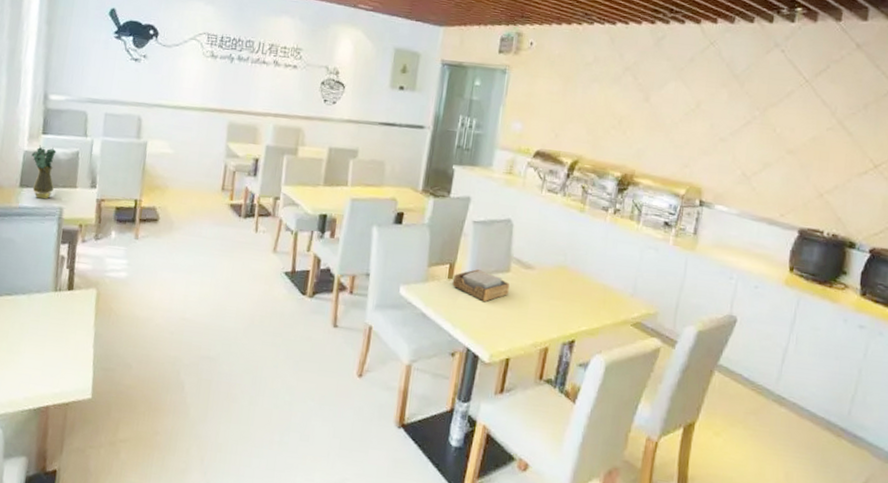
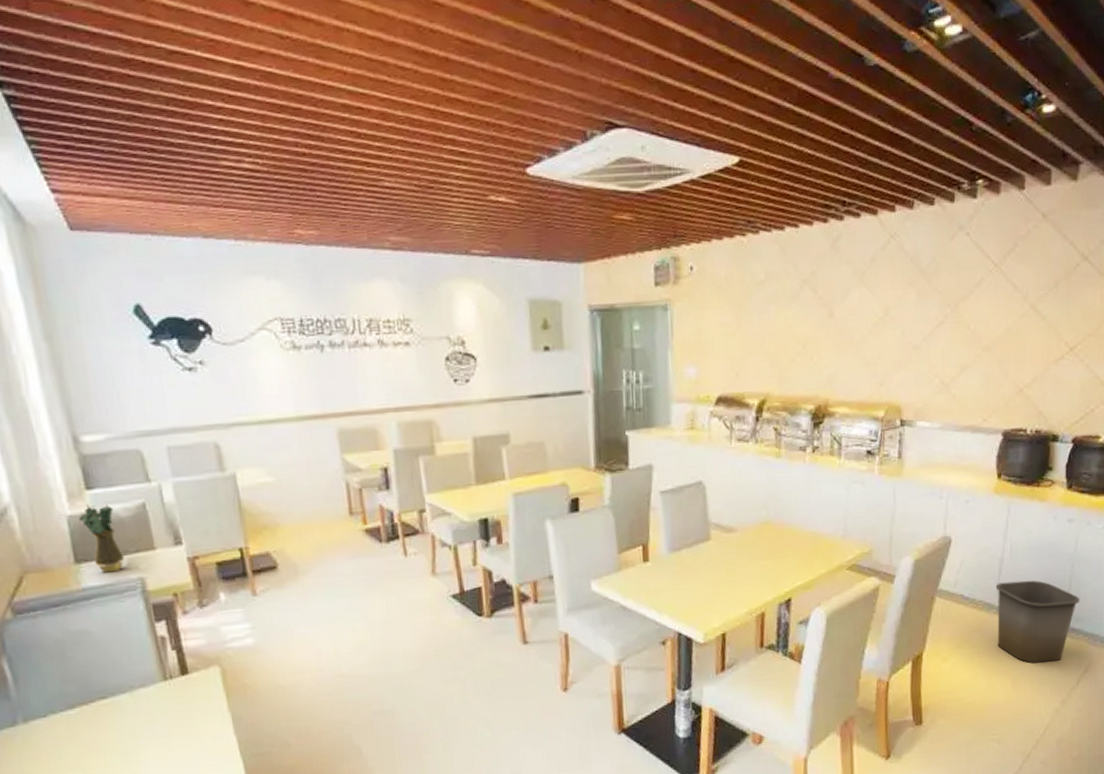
napkin holder: present [452,269,510,303] -> none [648,544,713,579]
waste bin: none [773,371,866,465] -> present [995,580,1080,664]

